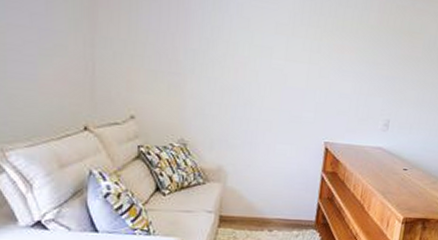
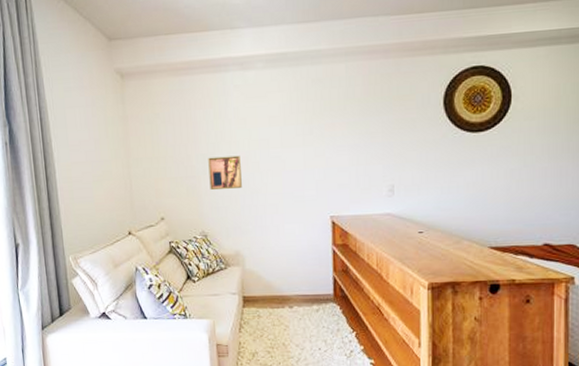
wall art: none [197,54,238,97] -> present [208,155,242,190]

